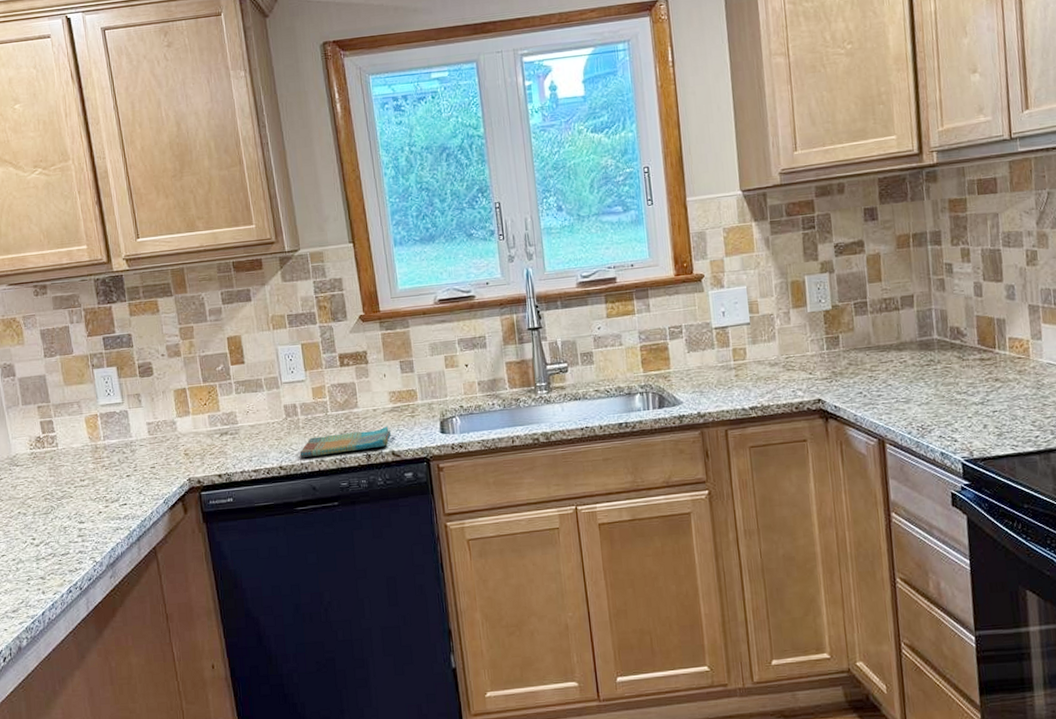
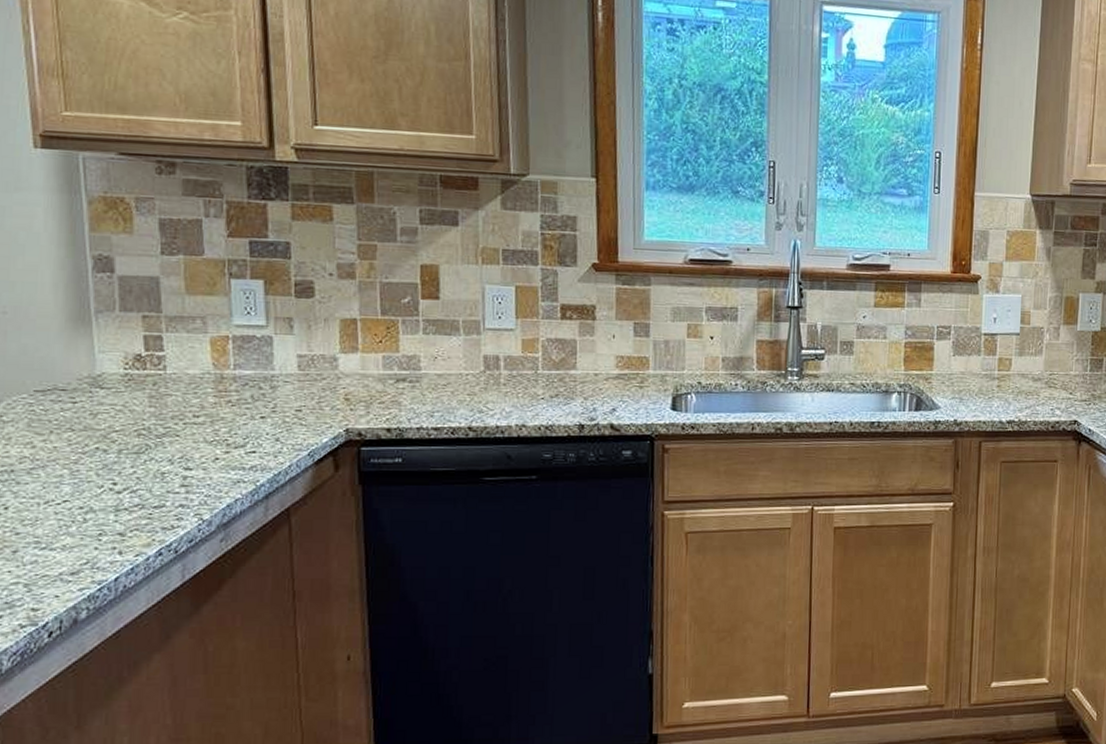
dish towel: present [299,426,392,458] -> none [496,394,613,420]

